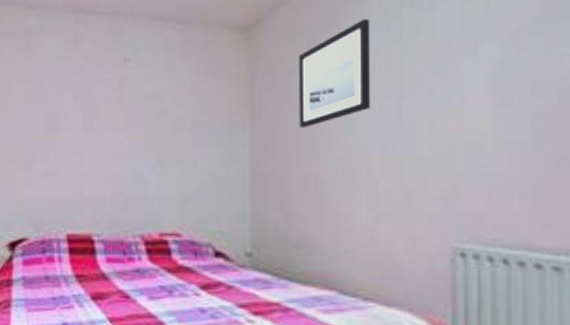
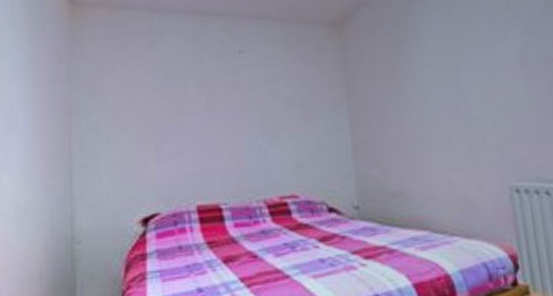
wall art: present [299,19,371,128] -> none [379,15,438,101]

